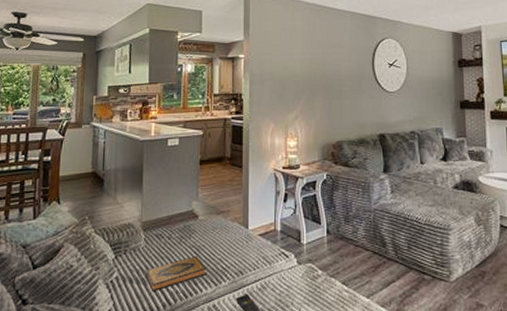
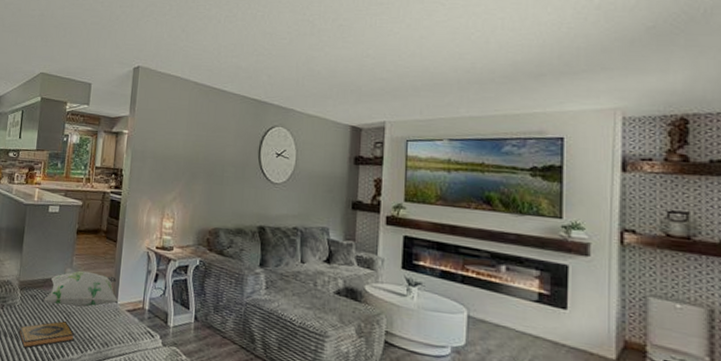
decorative pillow: none [170,201,250,240] -> present [43,270,119,308]

